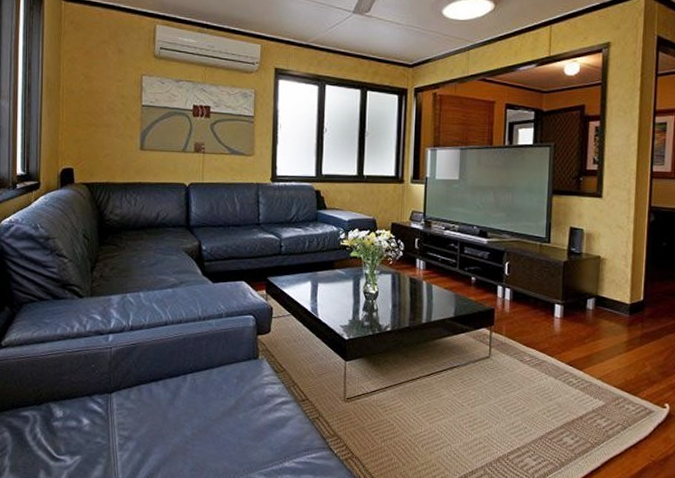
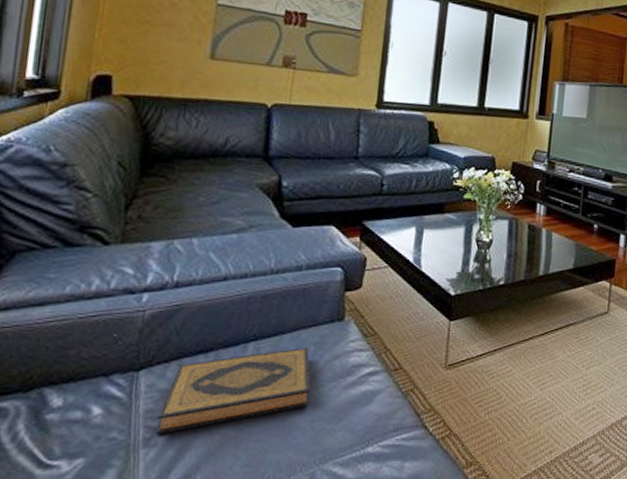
hardback book: none [126,380,237,442] -> present [155,348,311,435]

